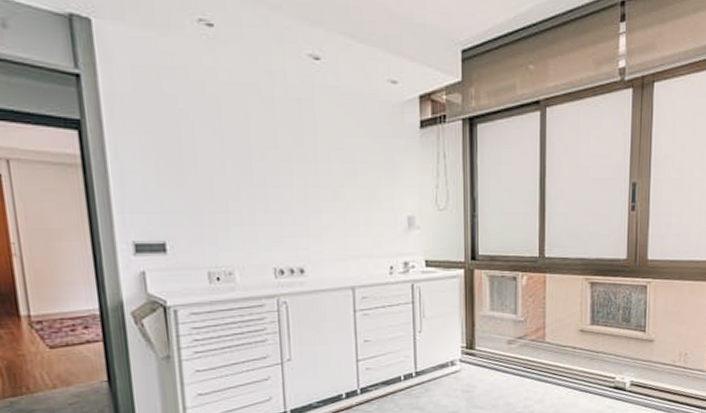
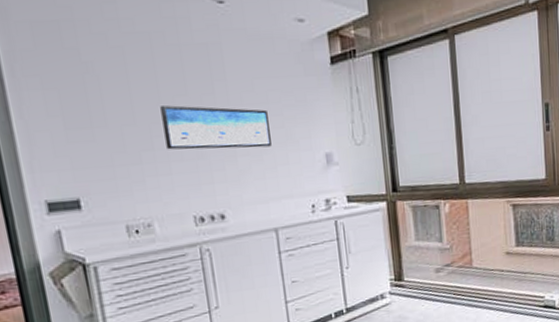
wall art: none [250,157,355,206] -> present [160,105,272,150]

